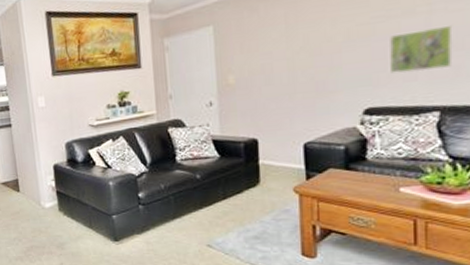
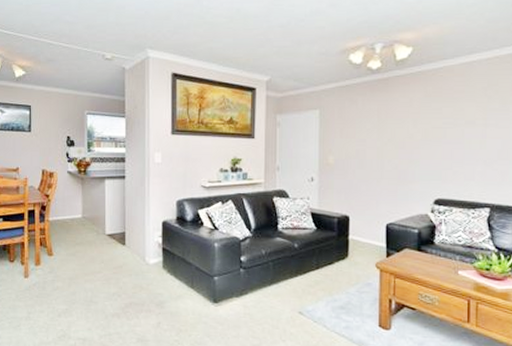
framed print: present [389,24,453,74] -> none [454,138,501,173]

